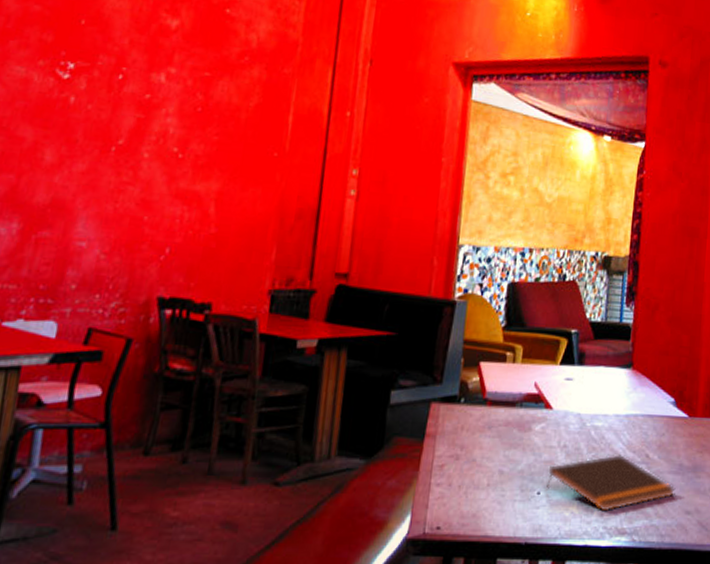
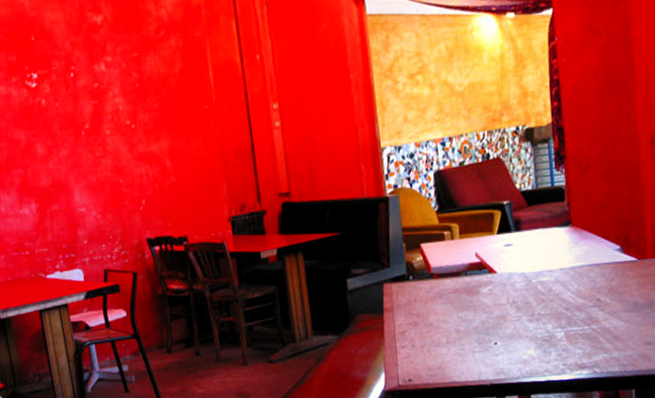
notepad: present [547,454,676,512] -> none [501,302,633,352]

